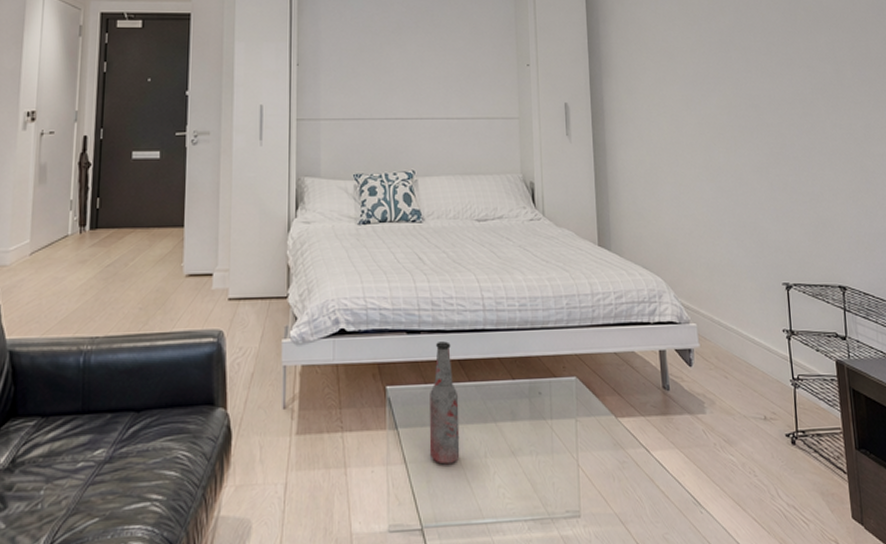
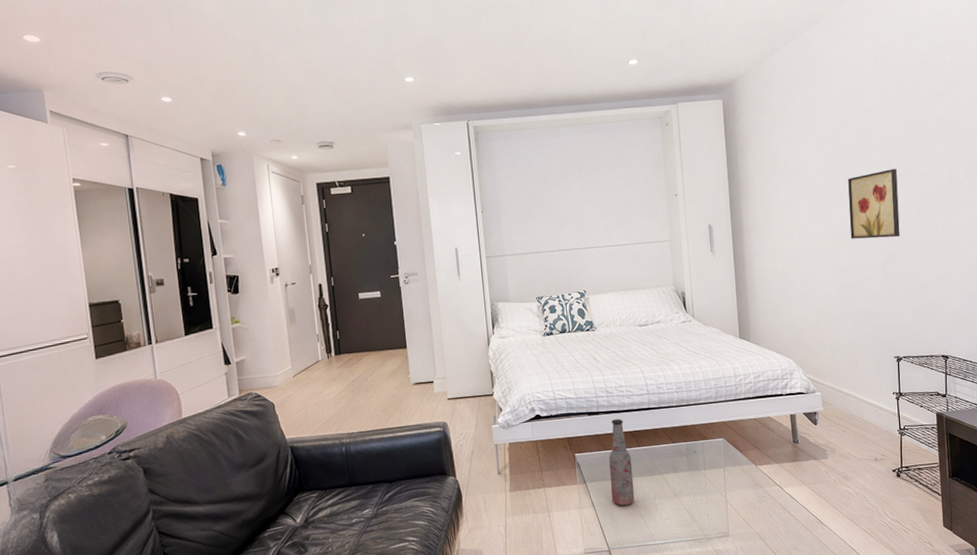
wall art: none [724,57,785,136] -> present [848,168,900,239]

